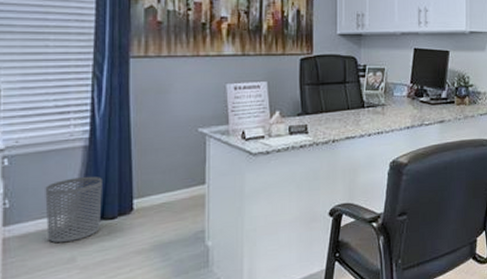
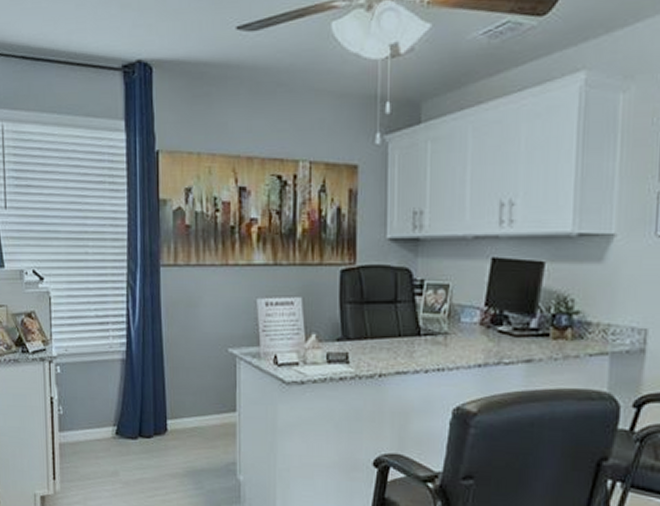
waste bin: present [45,176,102,243] -> none [91,390,139,456]

